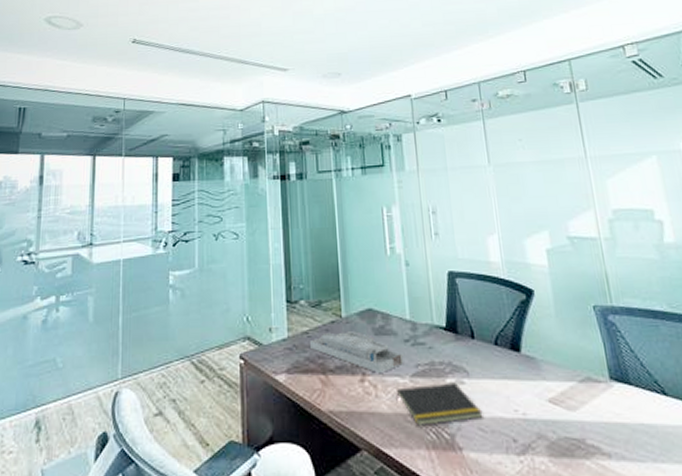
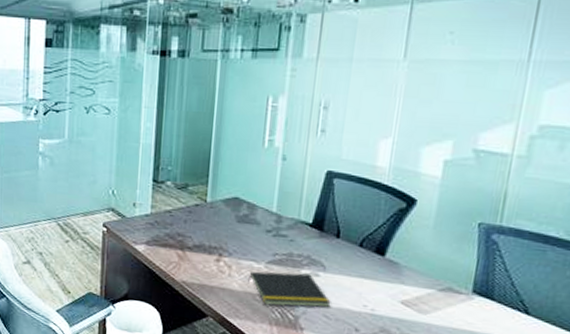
desk organizer: present [310,331,404,373] -> none [172,214,263,256]

